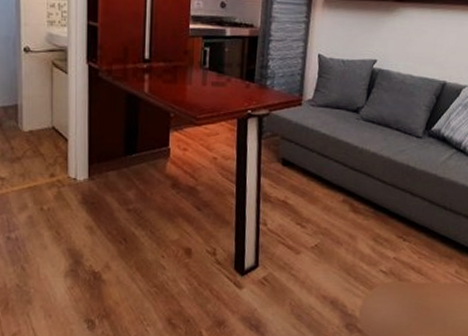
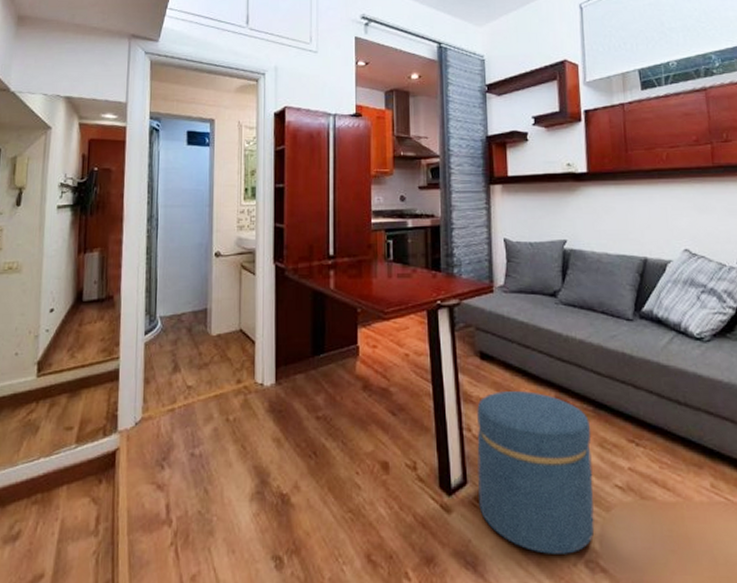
ottoman: none [266,193,369,320] -> present [477,391,594,554]

